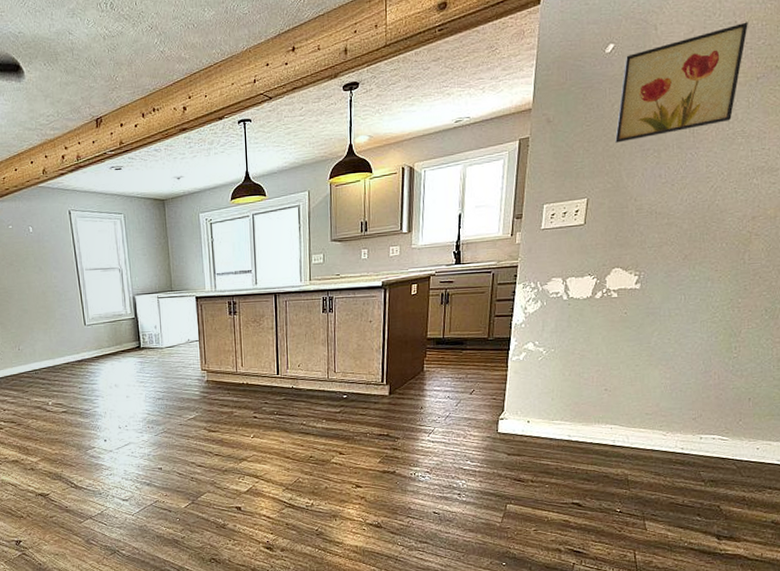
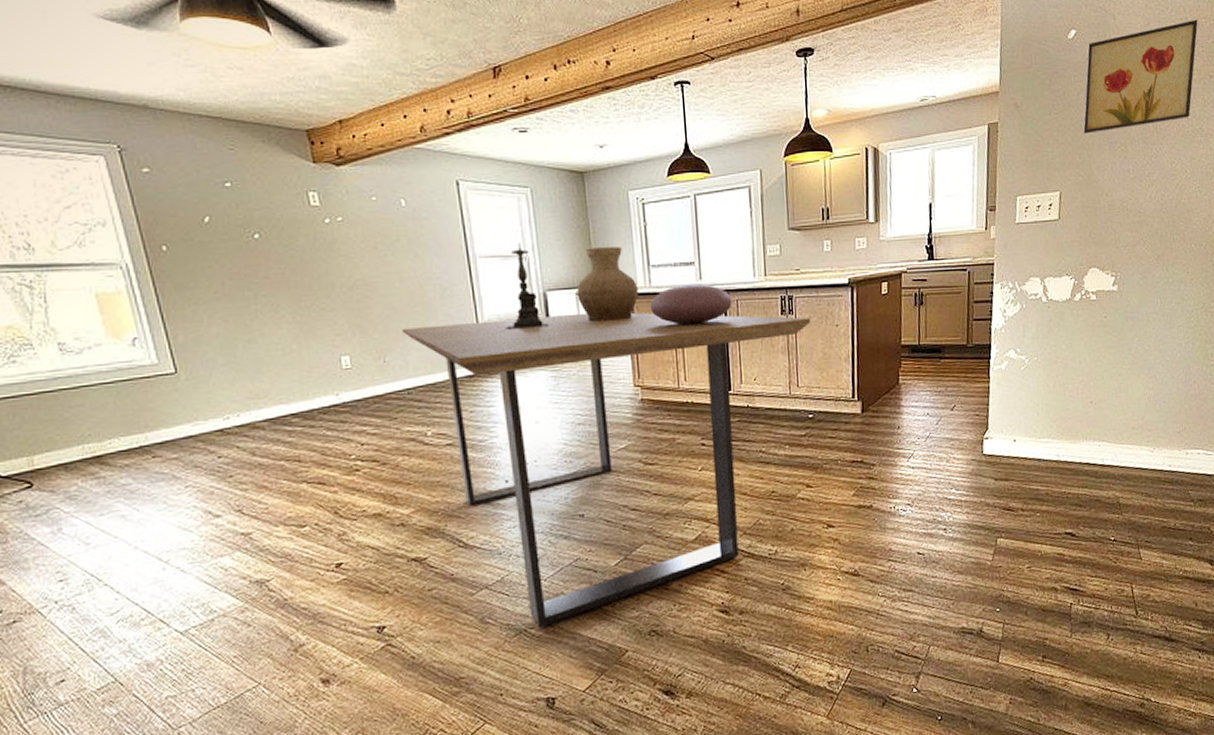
dining table: none [31,312,348,550] -> present [402,313,811,628]
candle holder: none [104,258,137,326] -> present [505,243,549,331]
vase: none [158,259,206,319] -> present [577,247,639,322]
decorative bowl: none [215,288,282,321] -> present [650,283,733,325]

